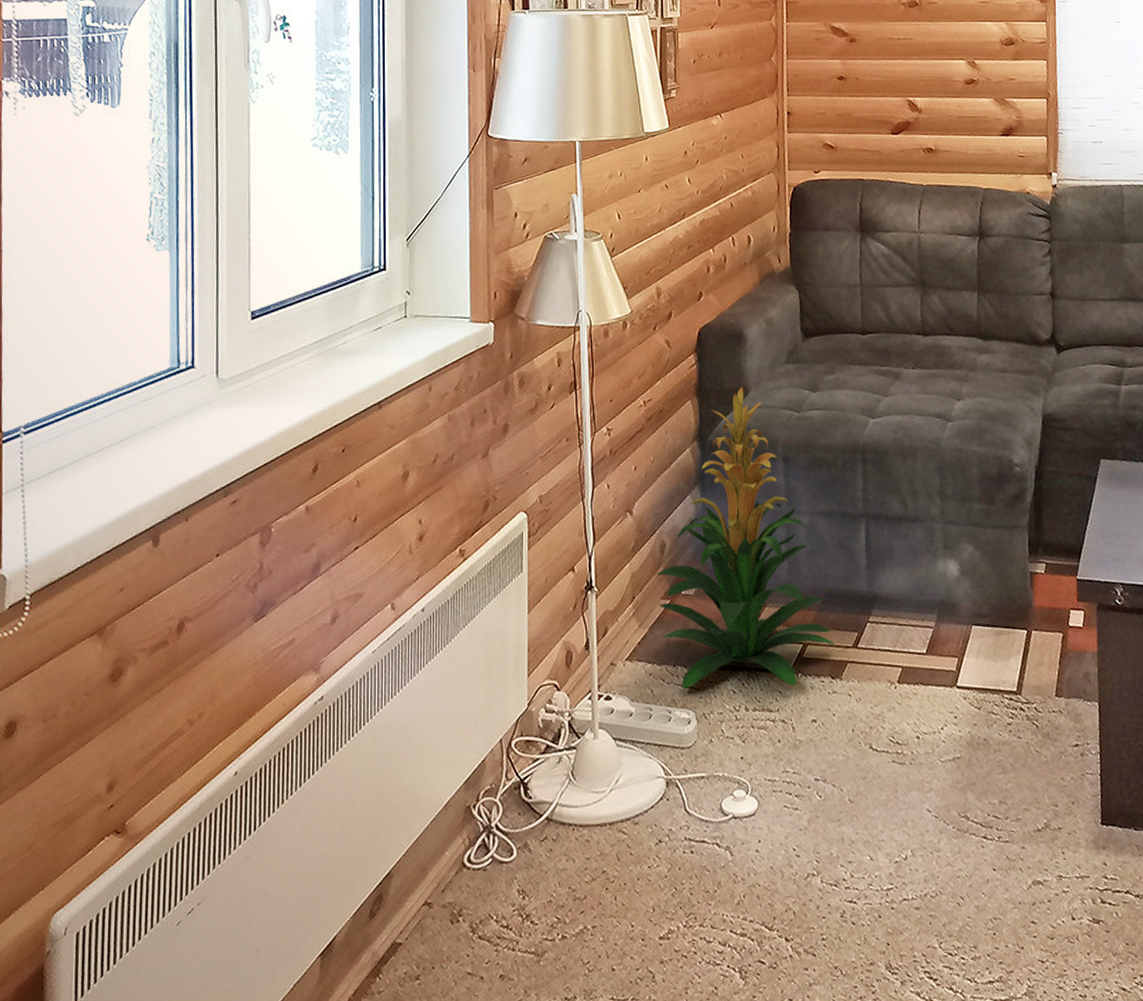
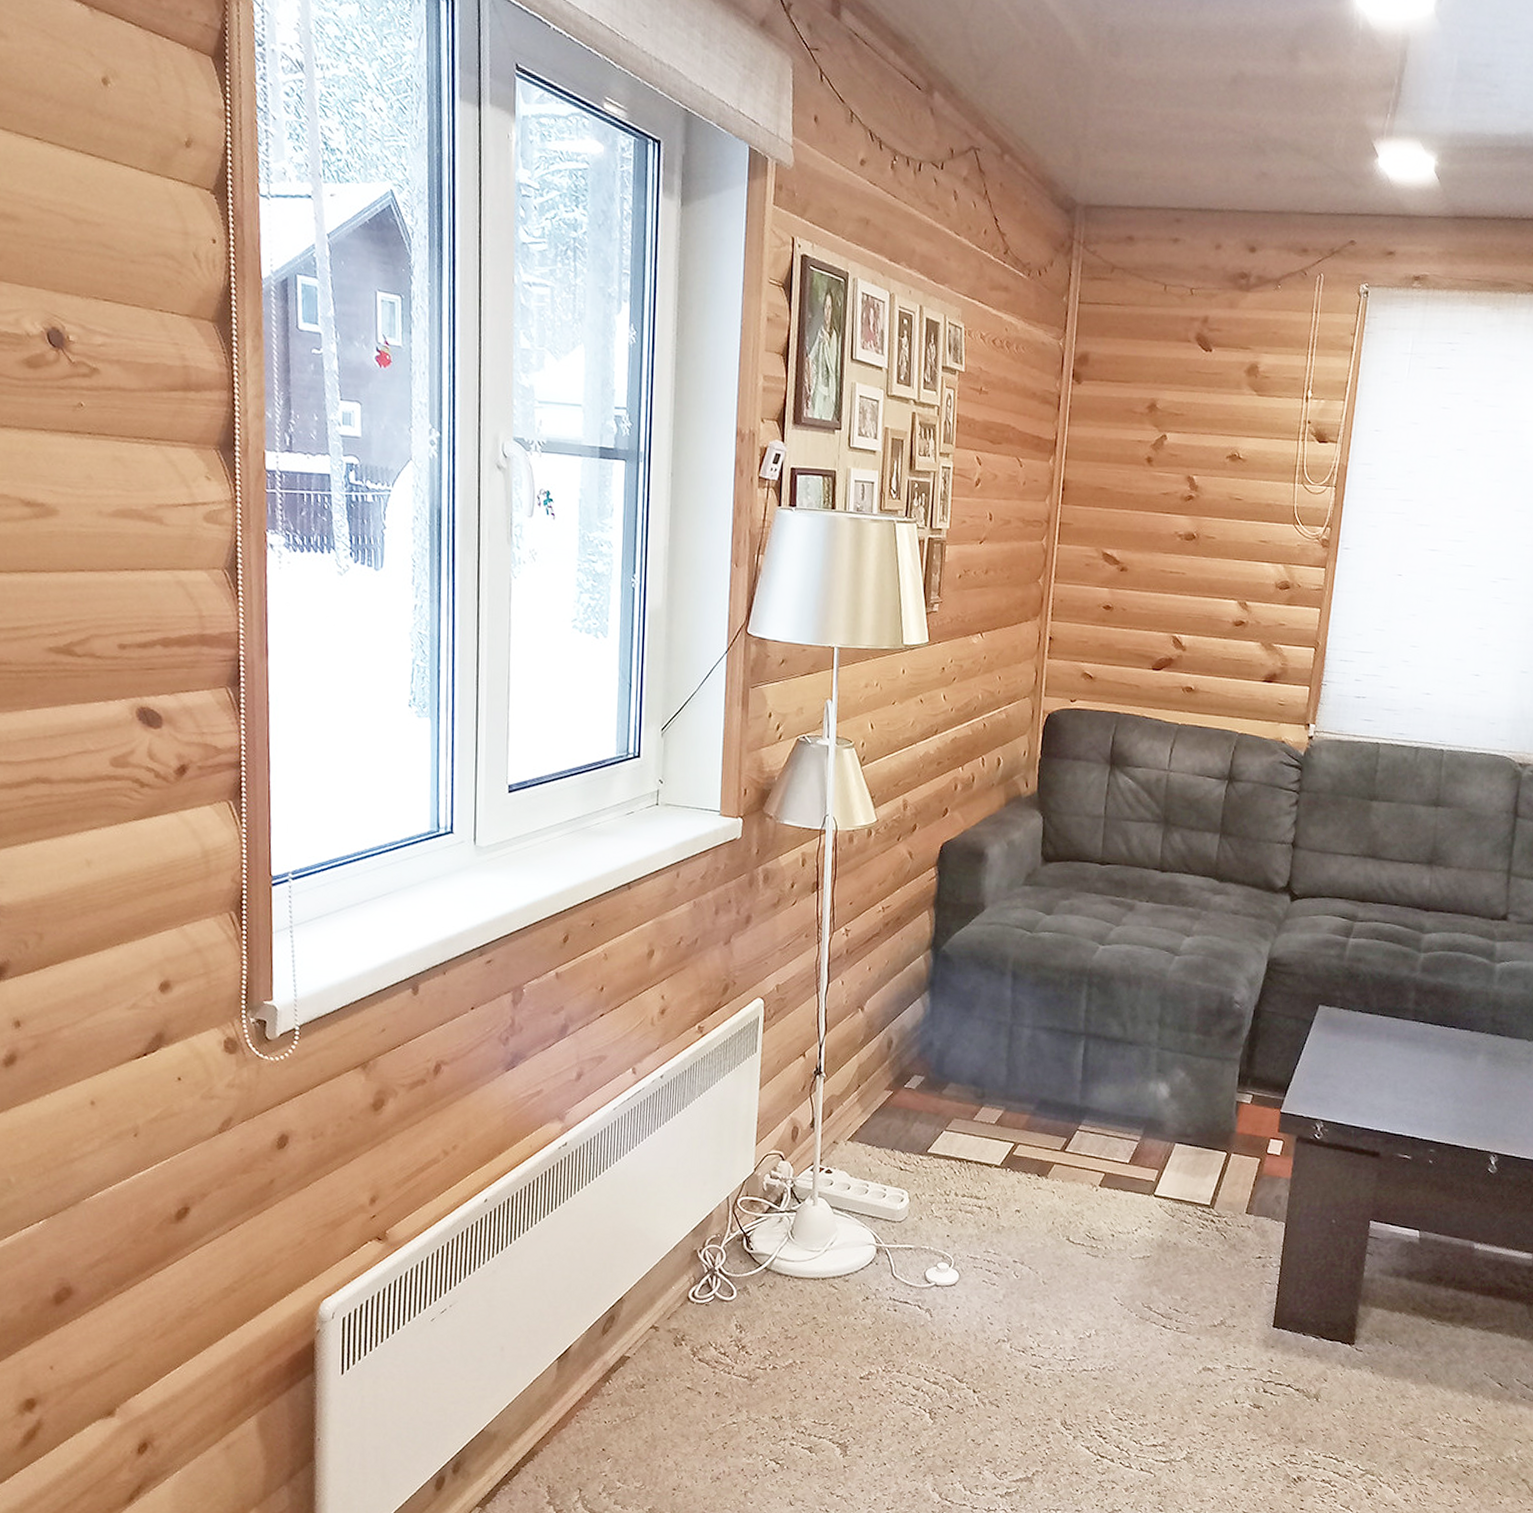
indoor plant: present [656,386,835,688] -> none [882,902,1045,1180]

